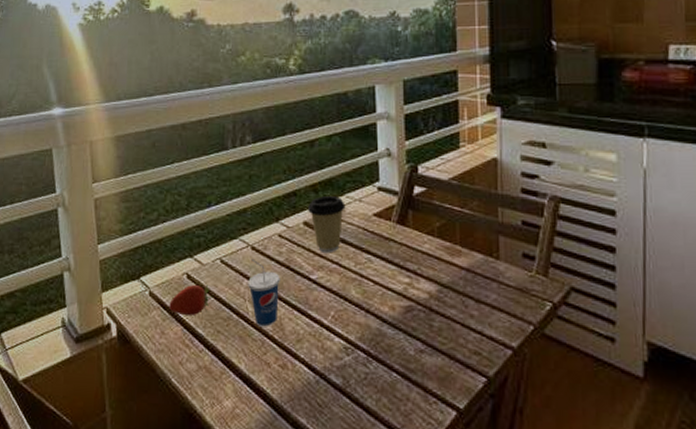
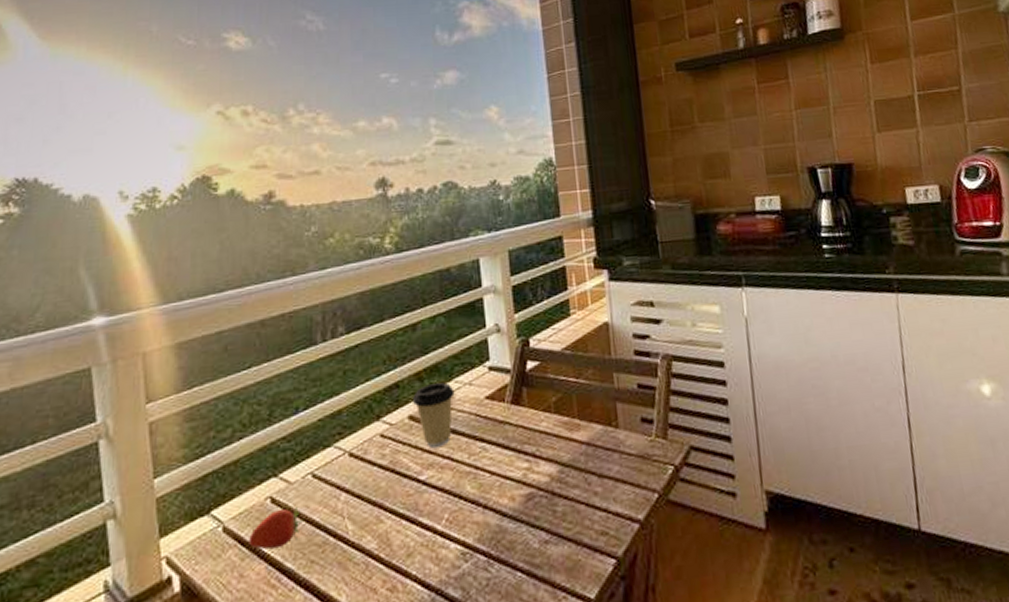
cup: present [248,258,280,327] -> none [346,466,385,547]

